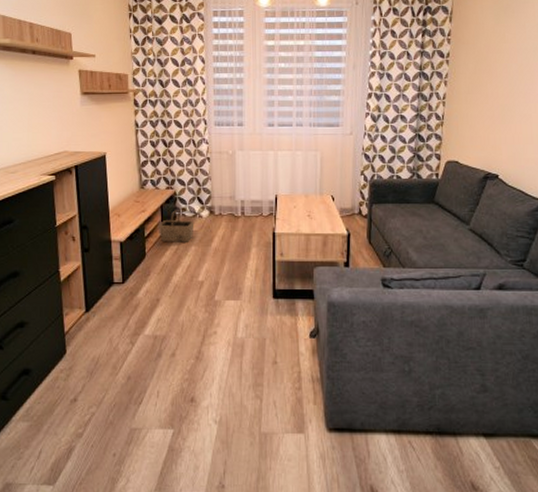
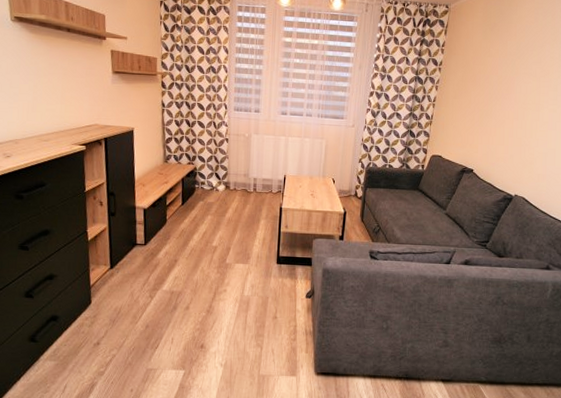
basket: present [157,210,195,242] -> none [178,183,212,212]

